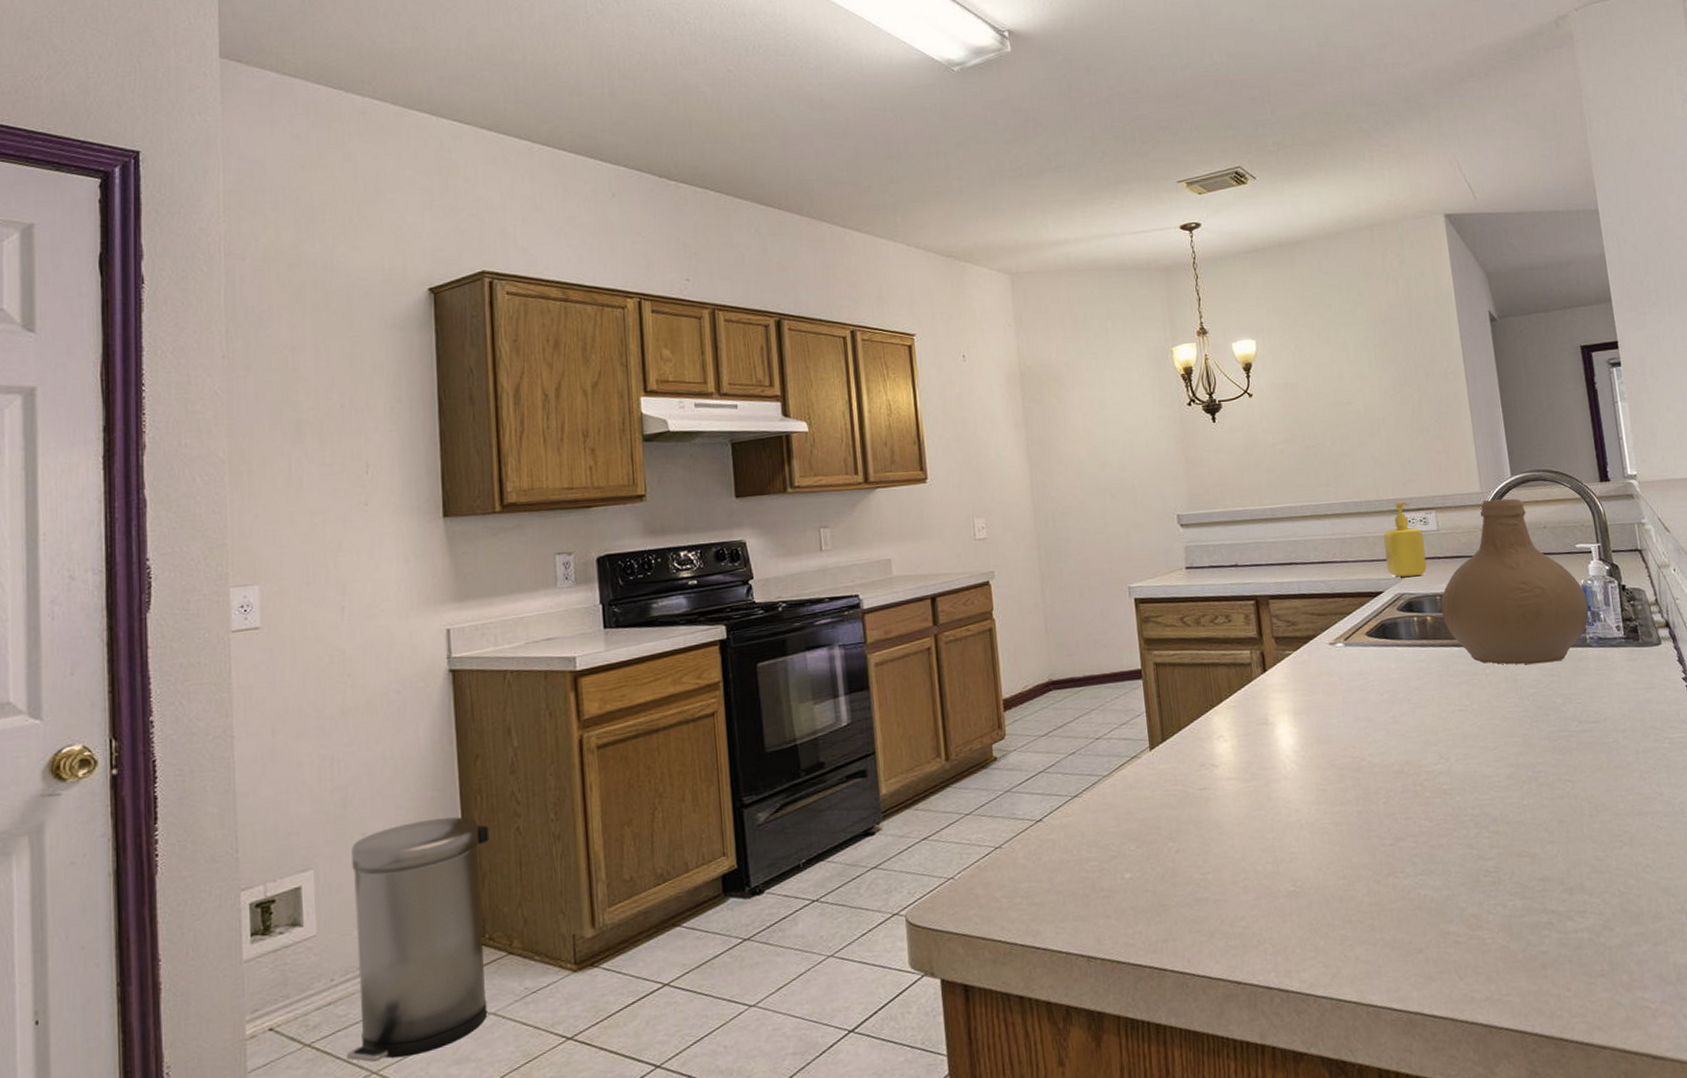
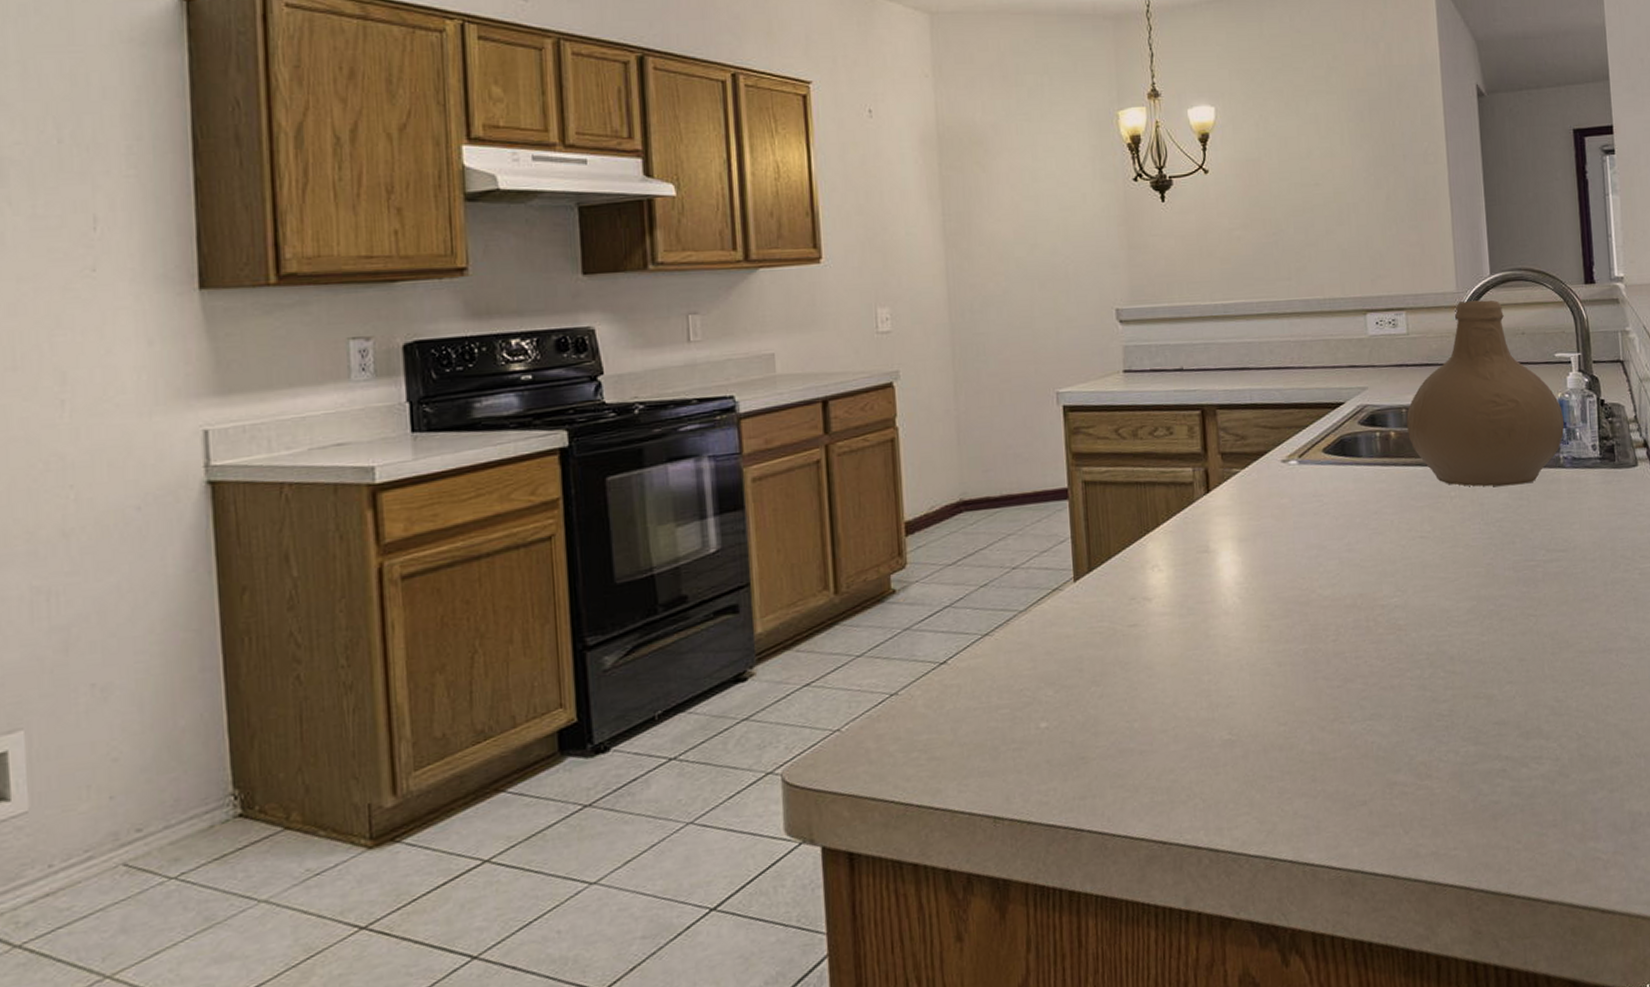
pedal bin: present [347,817,489,1062] -> none [71,663,260,965]
soap dispenser: present [1383,502,1427,578] -> none [1348,300,1393,387]

